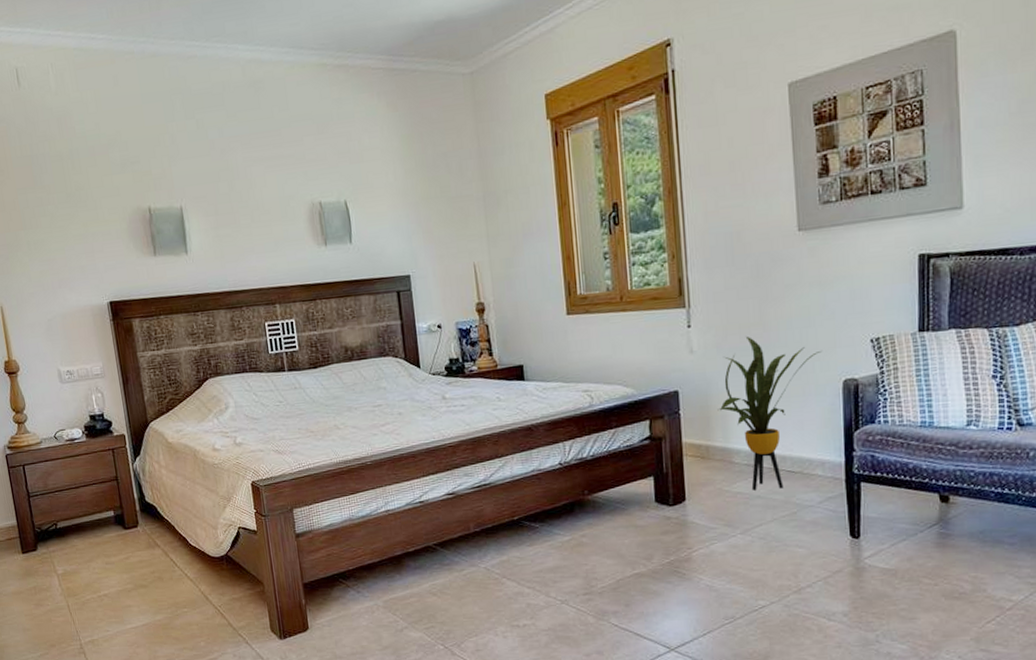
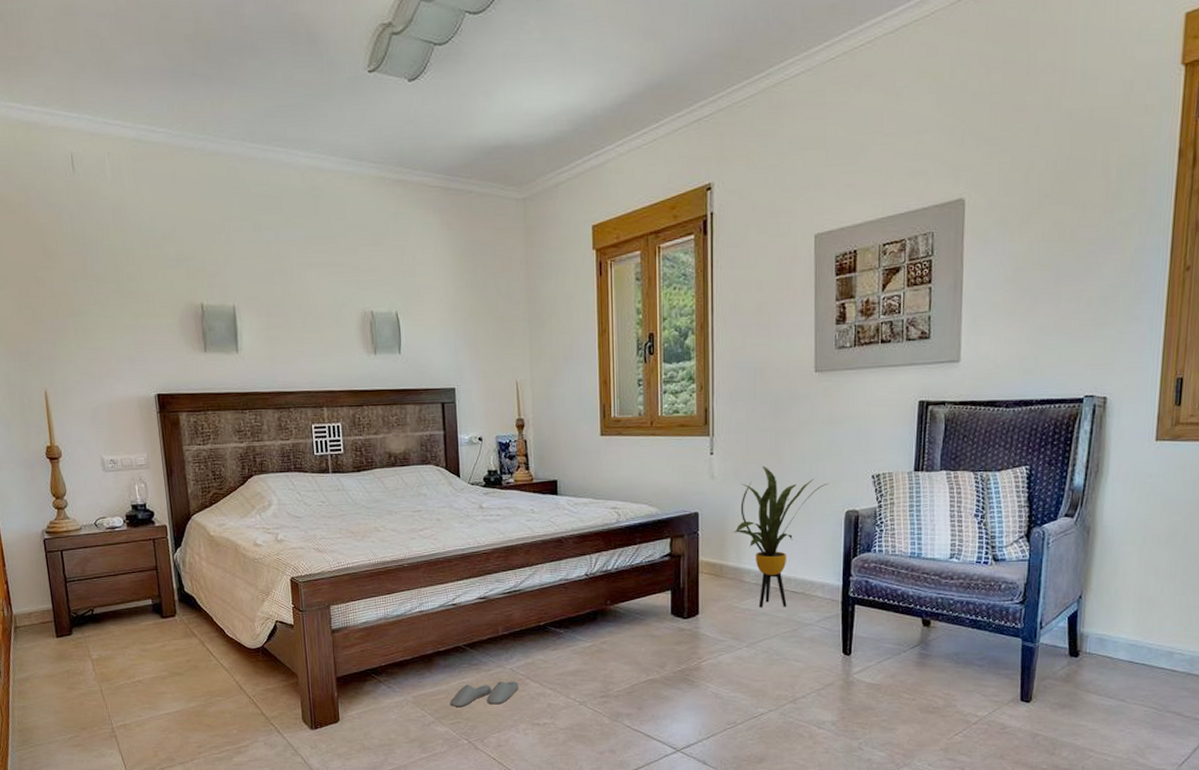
slippers: none [422,580,495,611] -> present [449,681,519,708]

